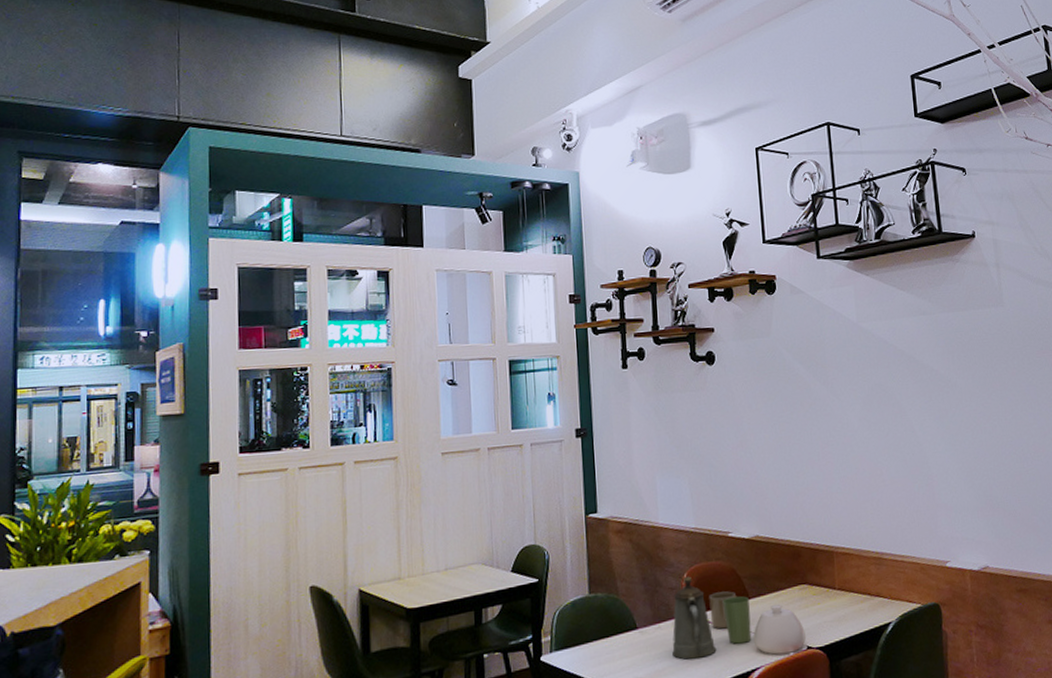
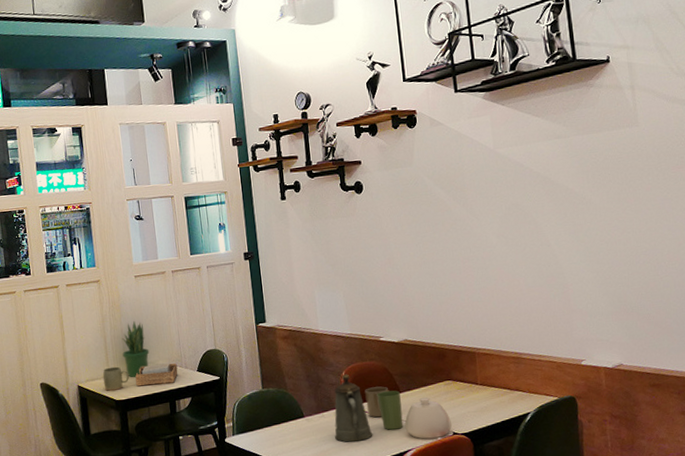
mug: none [392,565,427,597] -> present [102,366,130,391]
planter: none [419,509,454,580] -> present [122,321,150,378]
napkin holder: none [434,561,488,591] -> present [135,363,178,387]

